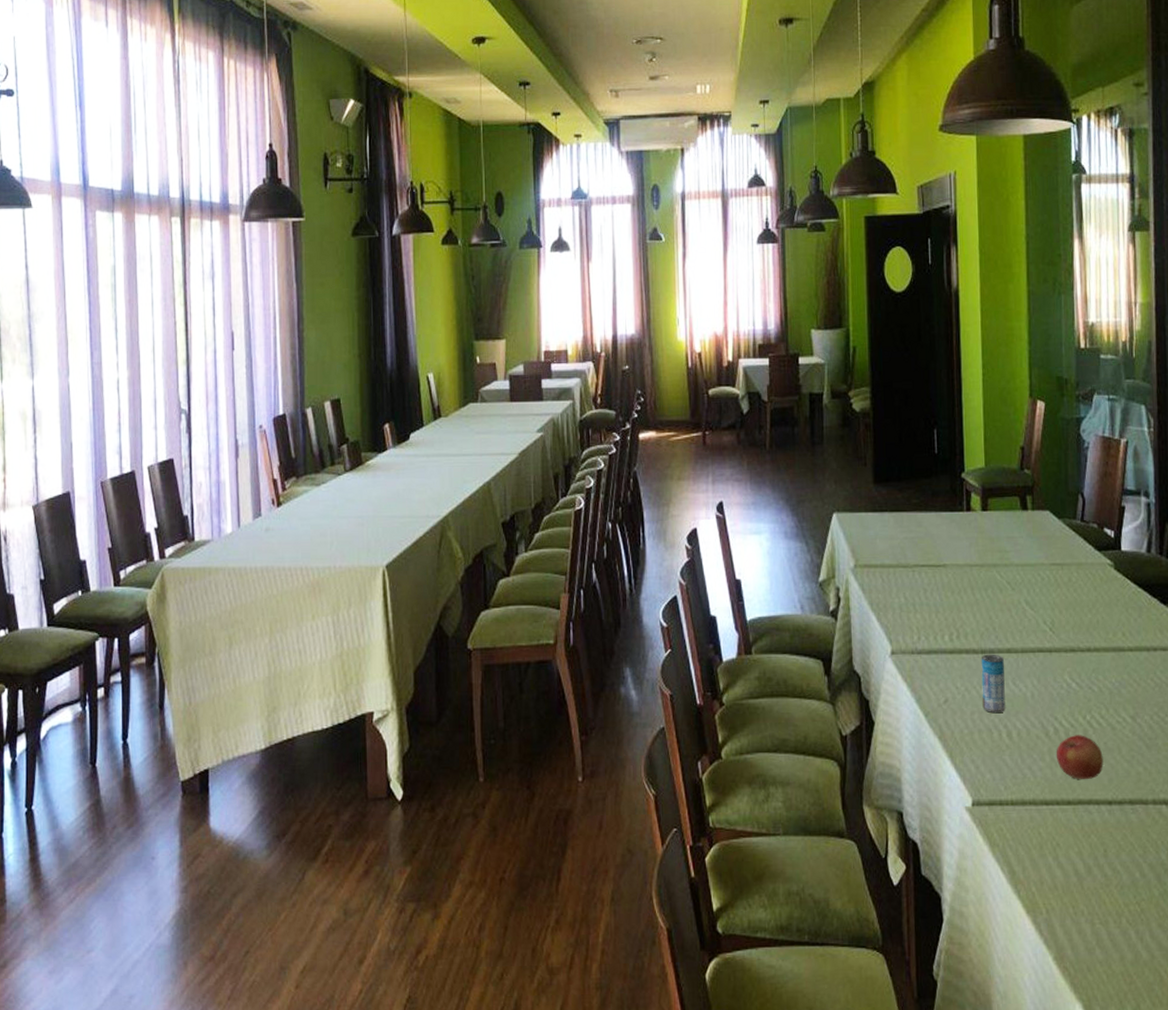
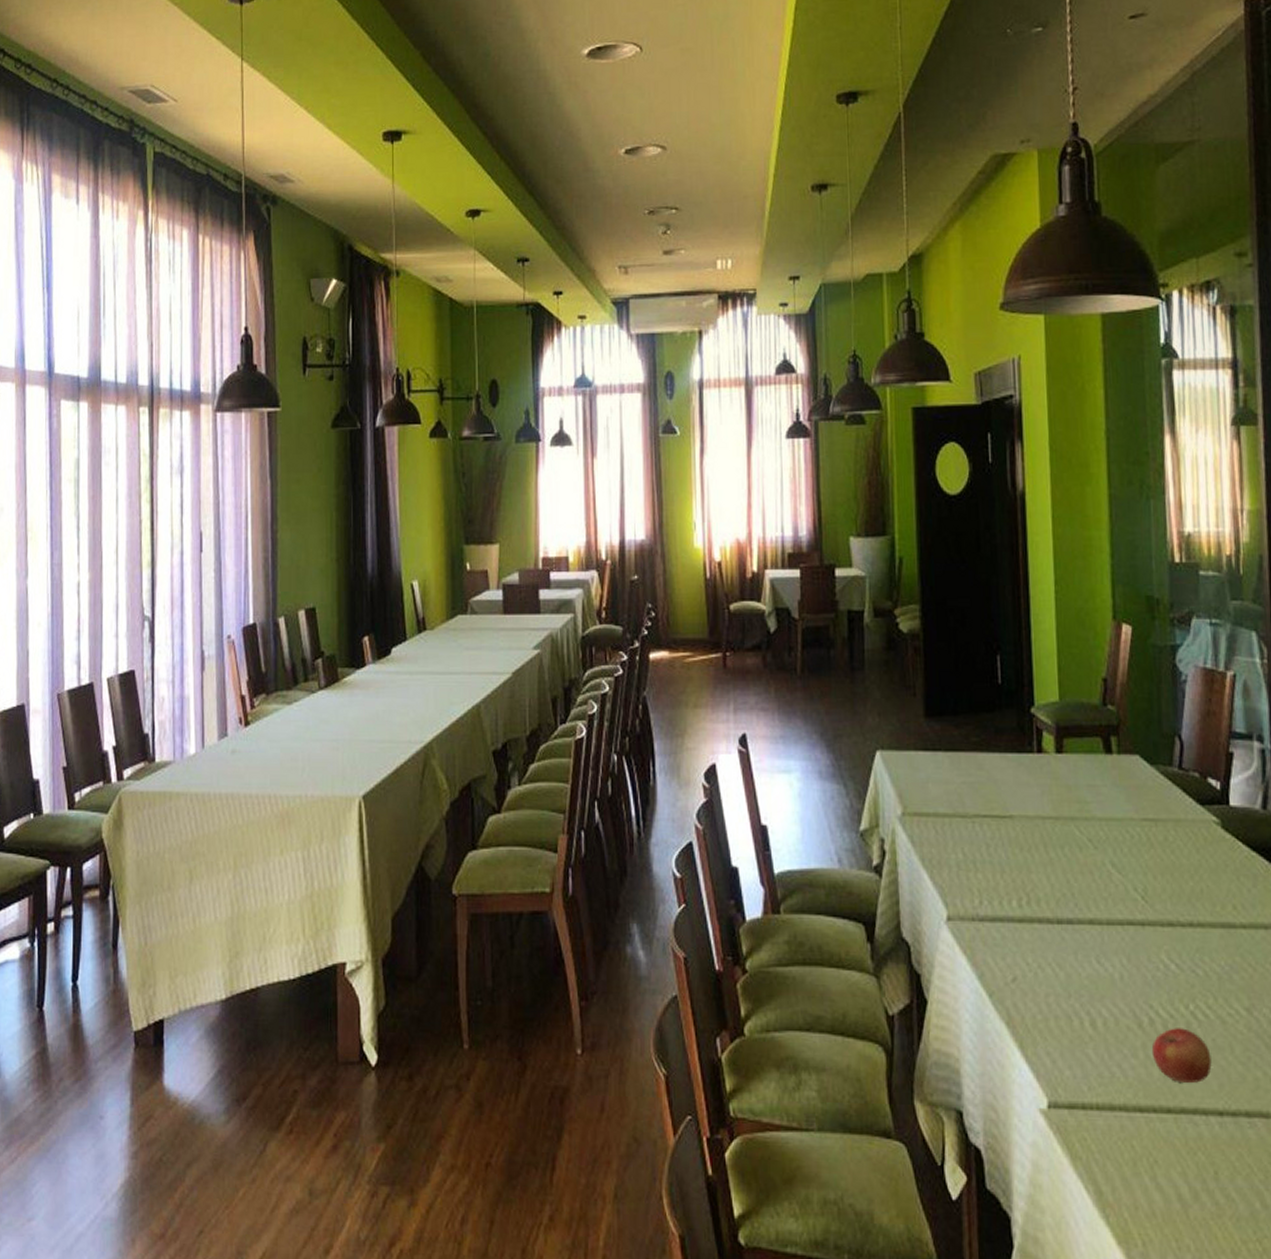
beverage can: present [981,654,1005,714] -> none [1056,925,1088,997]

